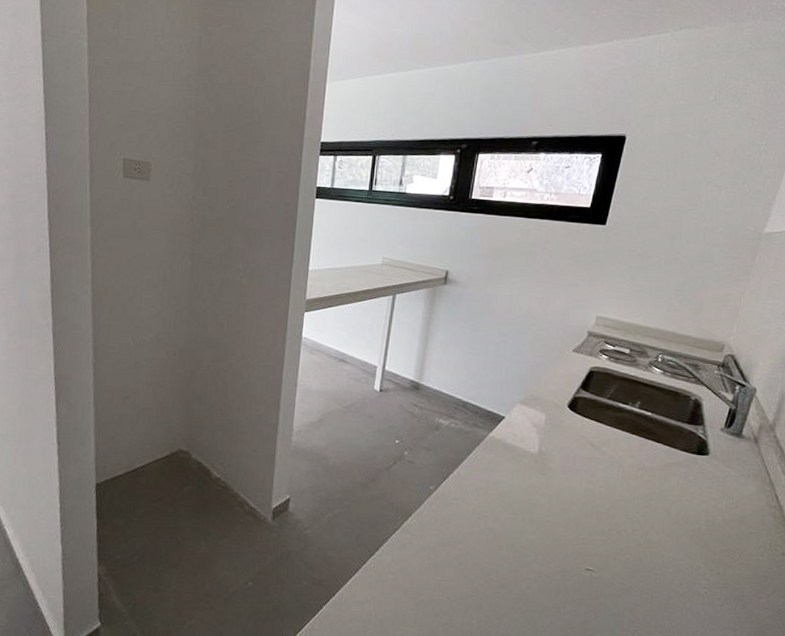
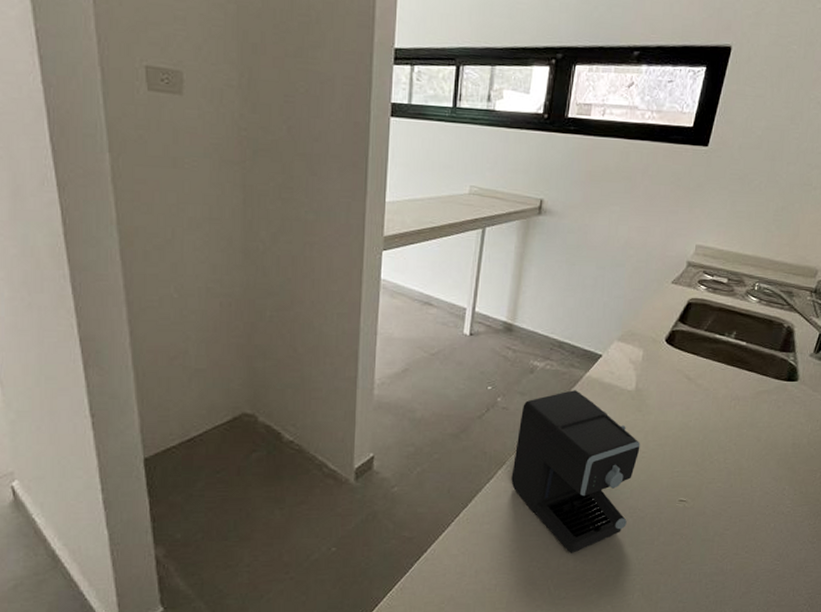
coffee maker: none [416,449,544,613] -> present [511,390,641,553]

